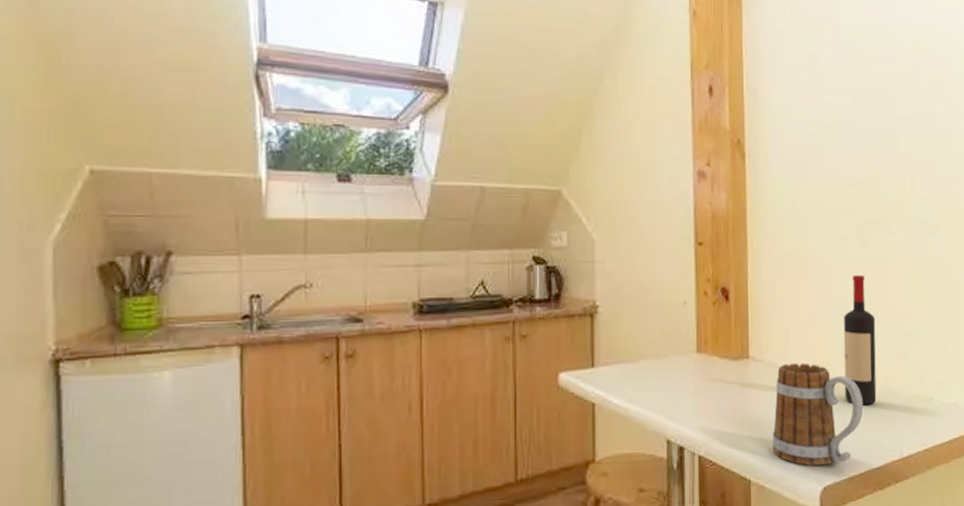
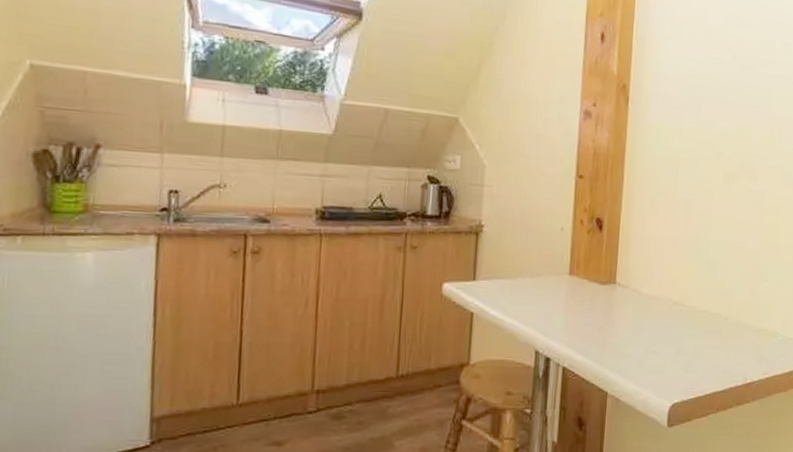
mug: present [772,362,864,467] -> none [629,291,715,385]
wine bottle: present [843,275,877,406] -> none [699,217,733,334]

